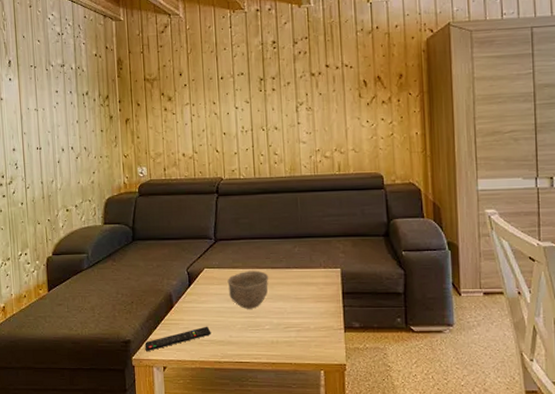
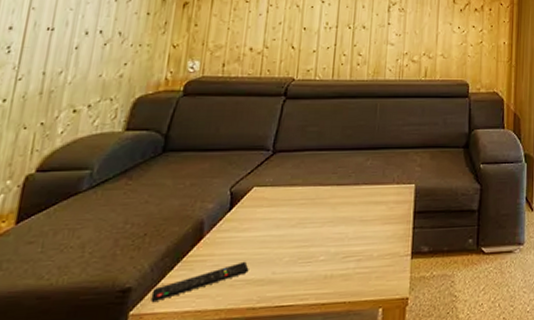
bowl: present [227,270,269,309] -> none [280,188,333,236]

